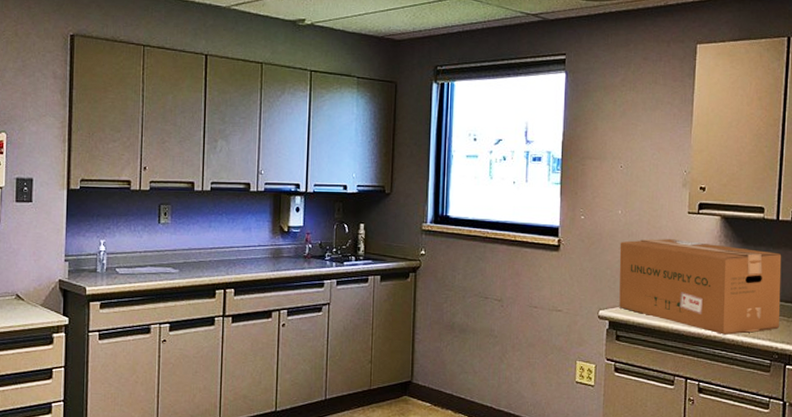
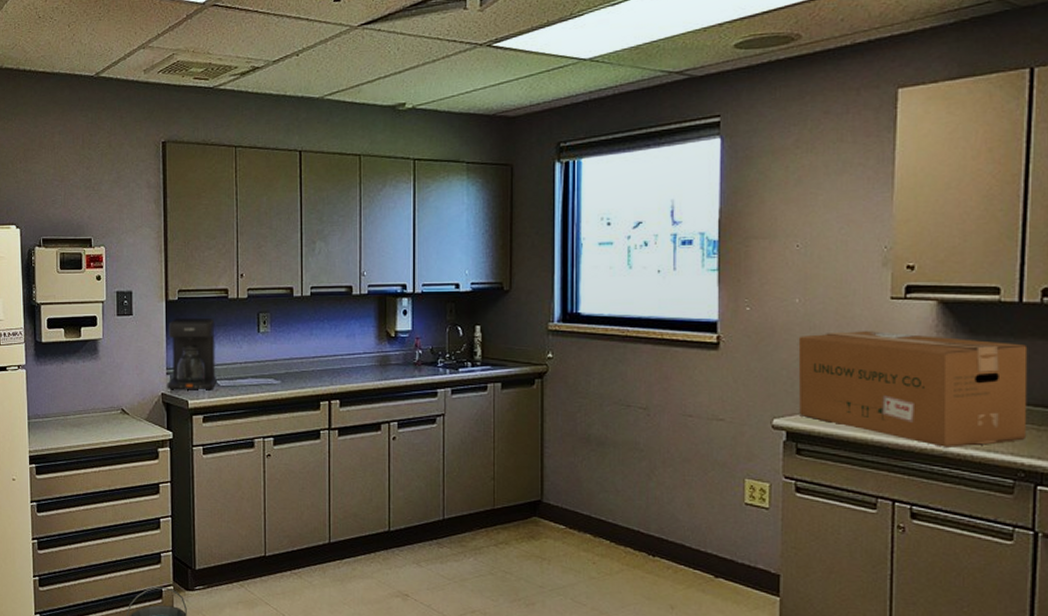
coffee maker: none [64,206,116,278] -> present [166,317,217,391]

